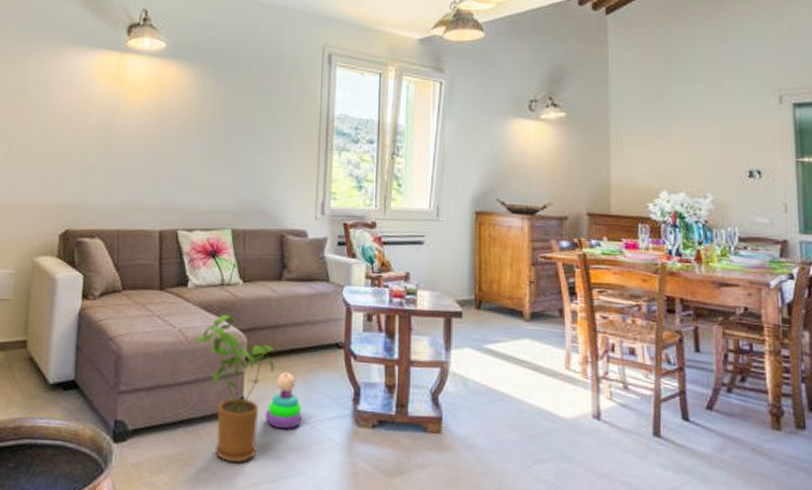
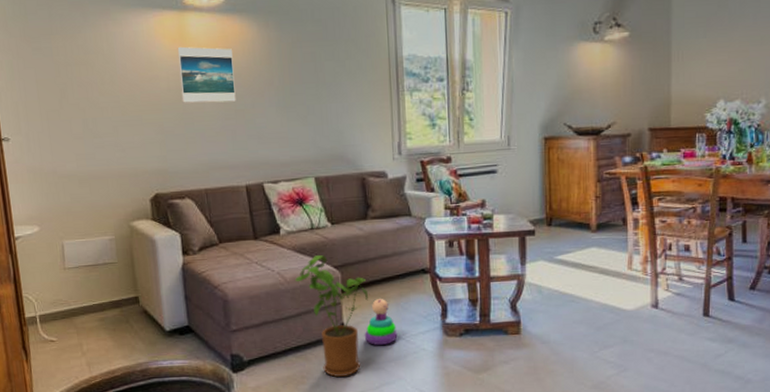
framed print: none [109,85,166,144] -> present [177,46,236,103]

